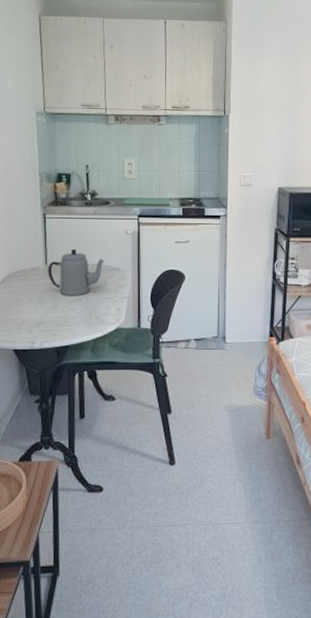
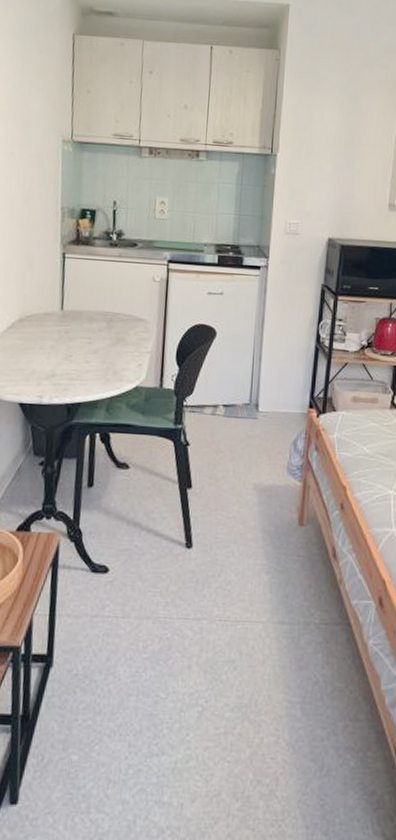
teapot: present [48,248,104,296] -> none [63,293,127,348]

